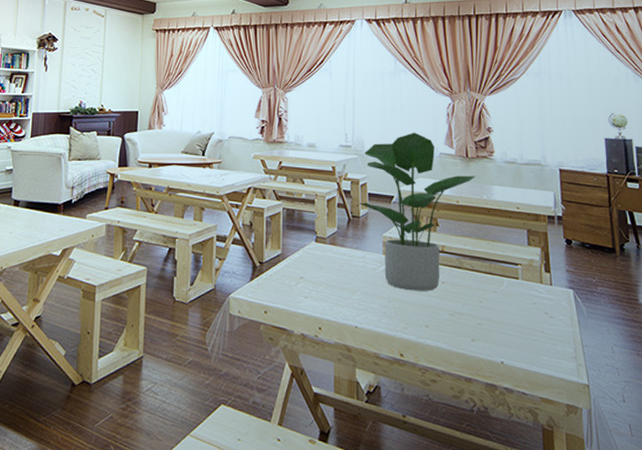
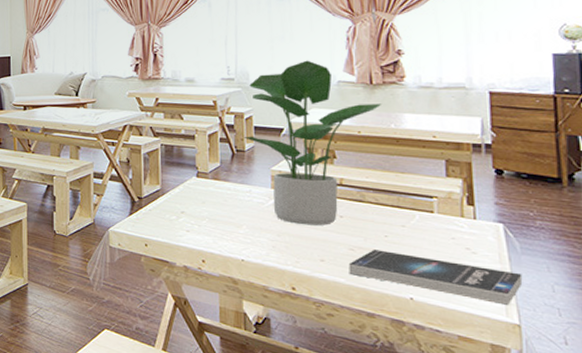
book: none [449,315,590,366] -> present [348,250,523,305]

